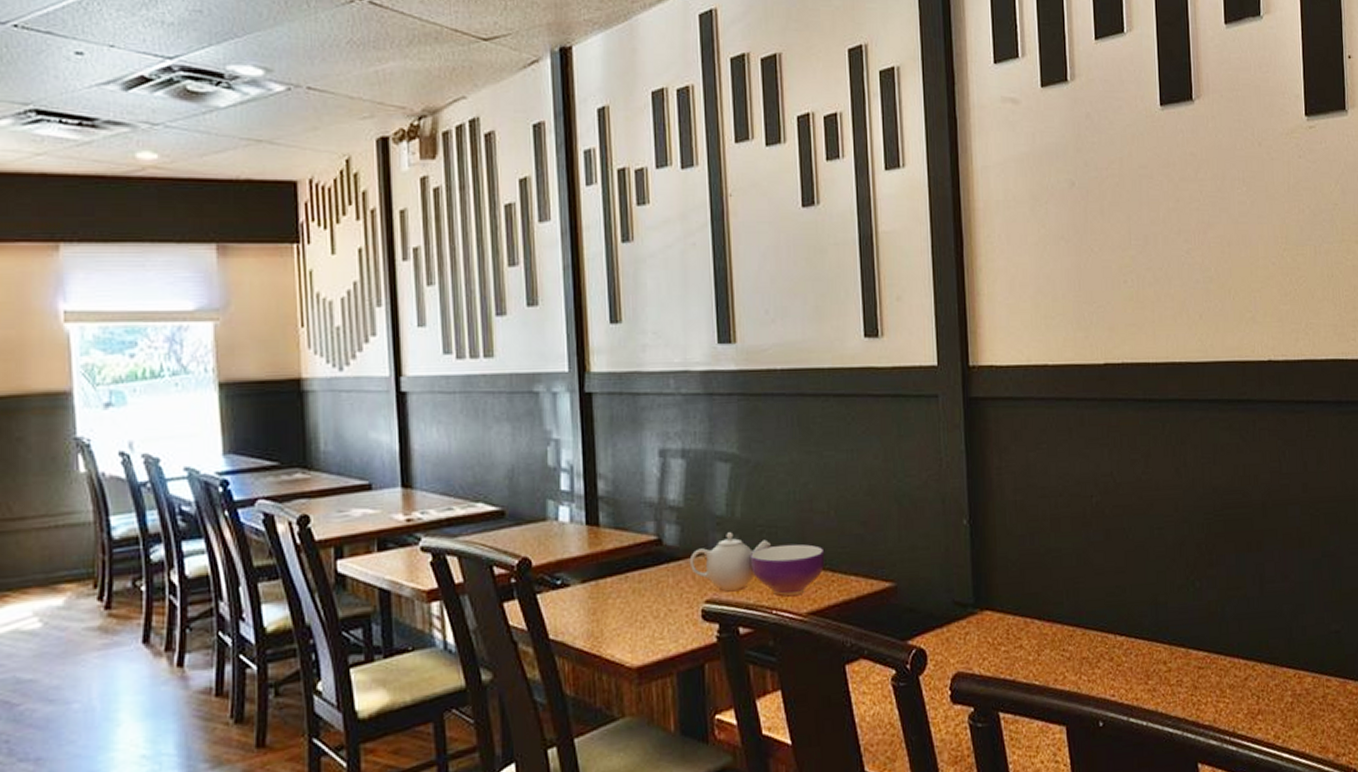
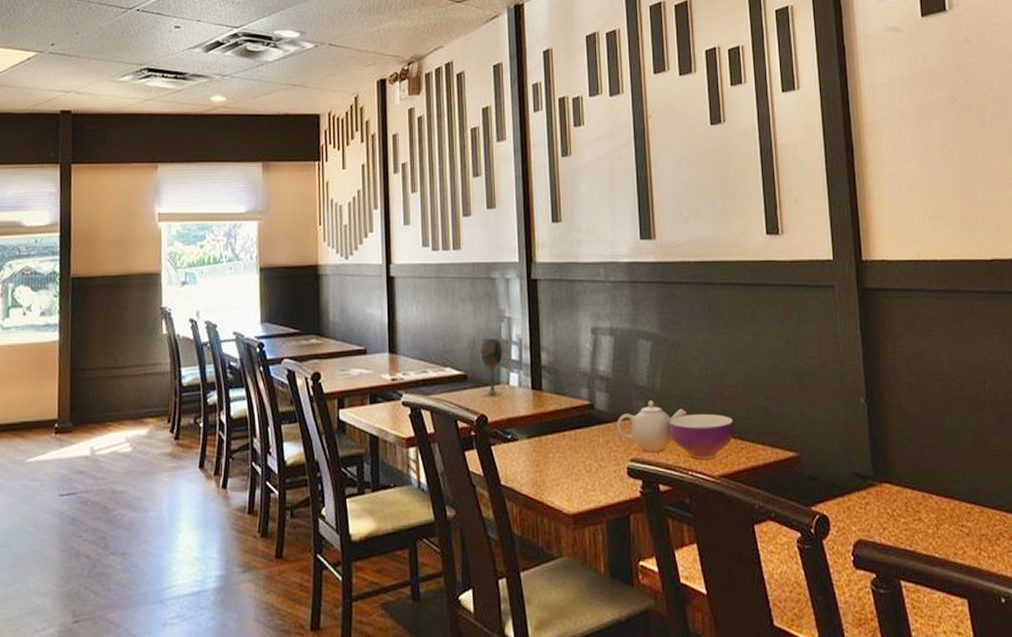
wine glass: none [520,465,551,537] -> present [479,338,503,397]

